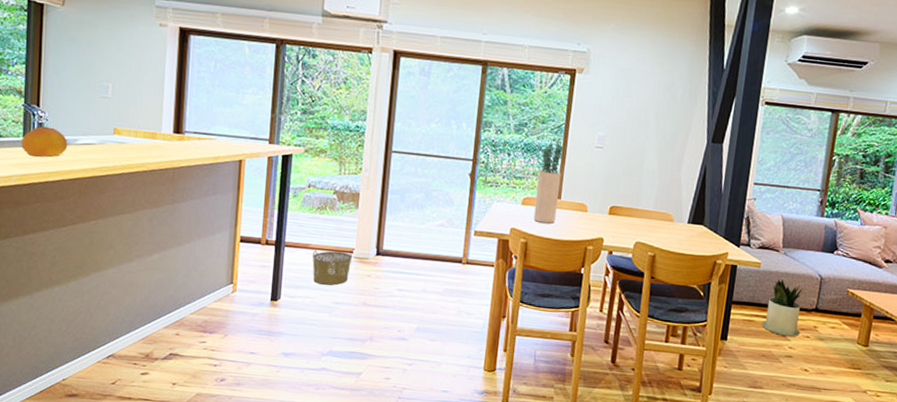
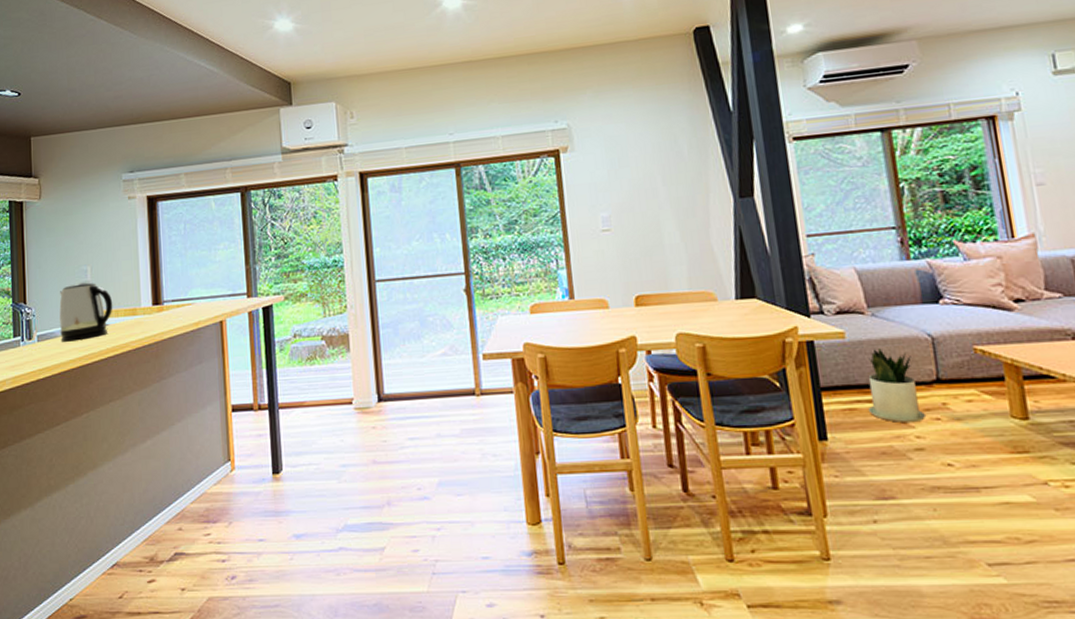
fruit: present [20,126,68,158] -> none [11,322,55,357]
kettle: none [74,97,133,153] -> present [59,282,113,343]
basket: present [312,250,353,286] -> none [309,404,353,446]
vase: present [533,138,563,224] -> none [542,229,573,332]

